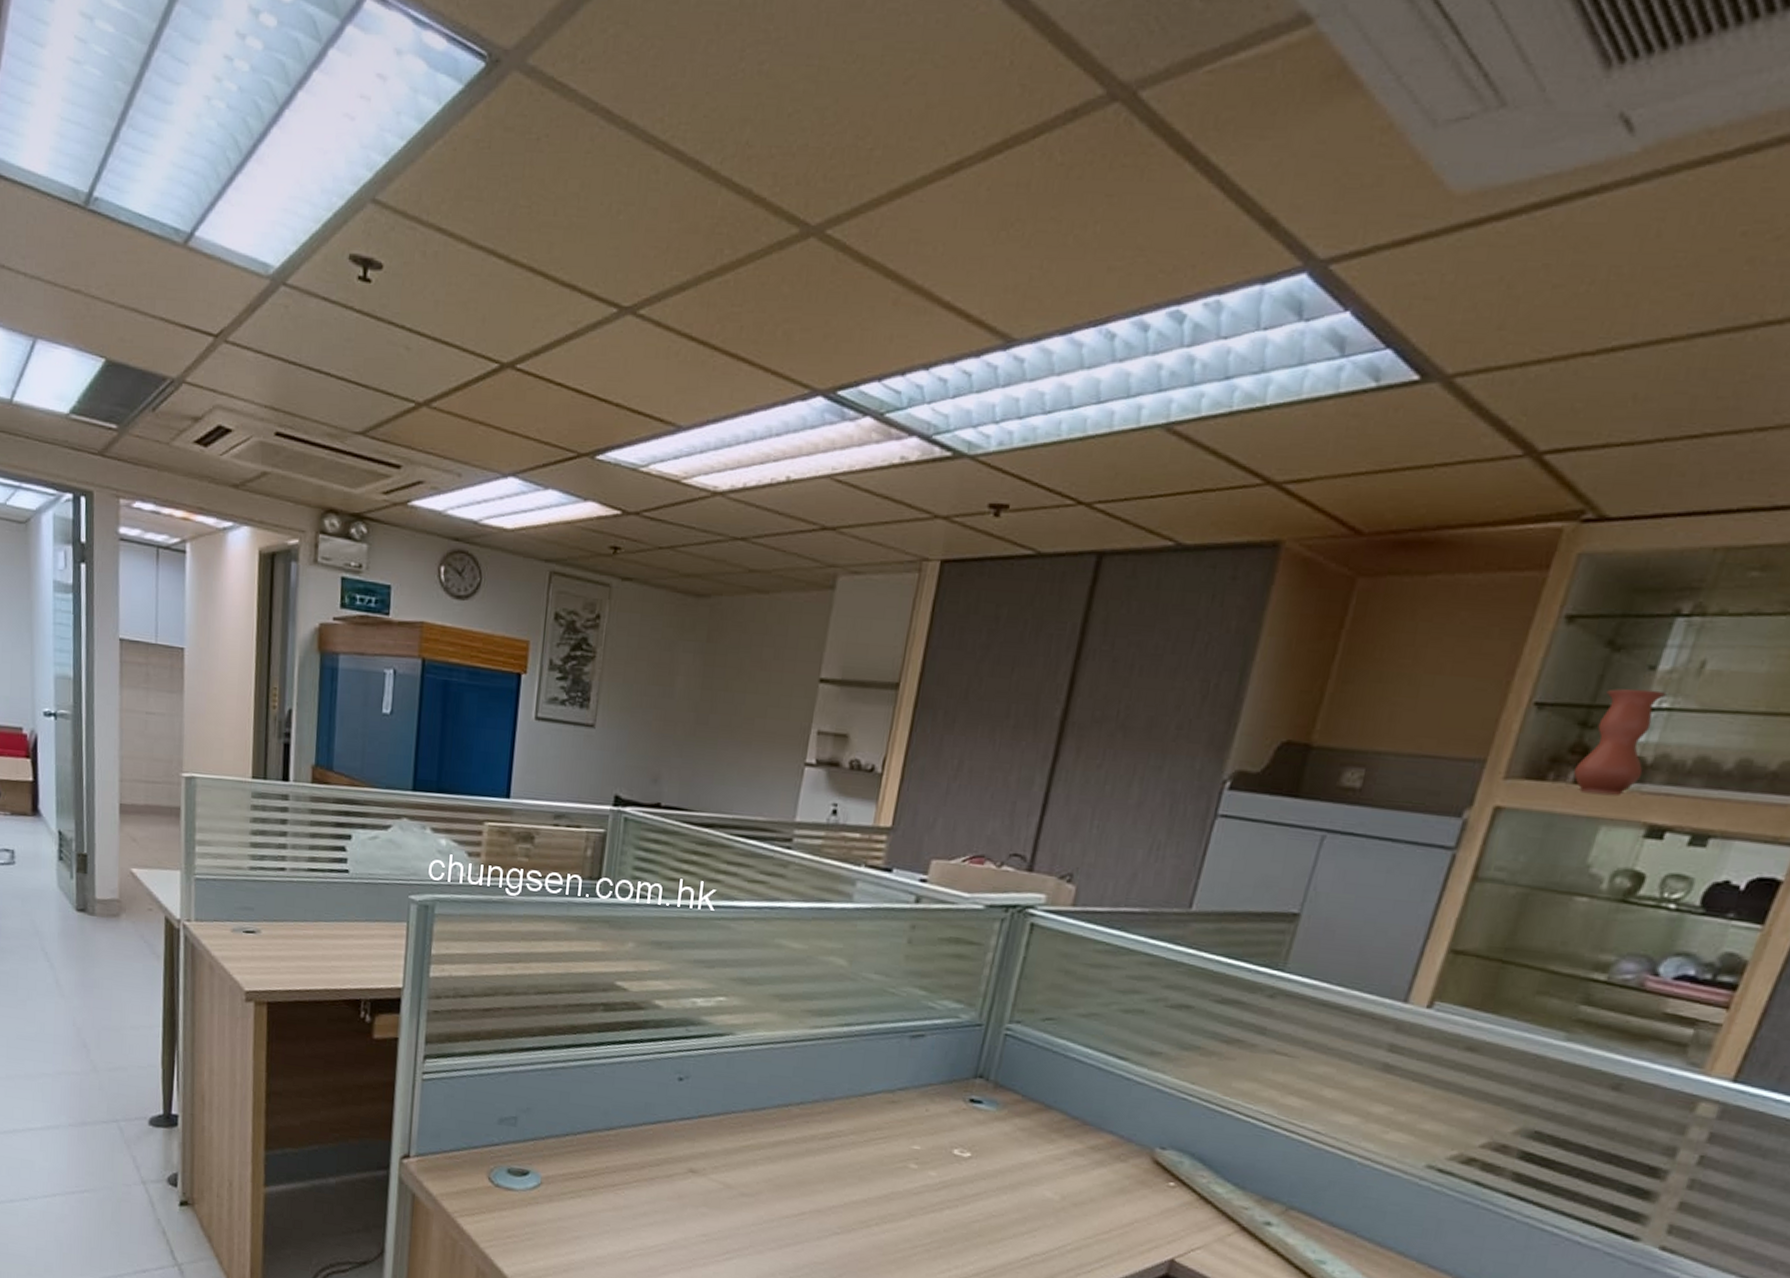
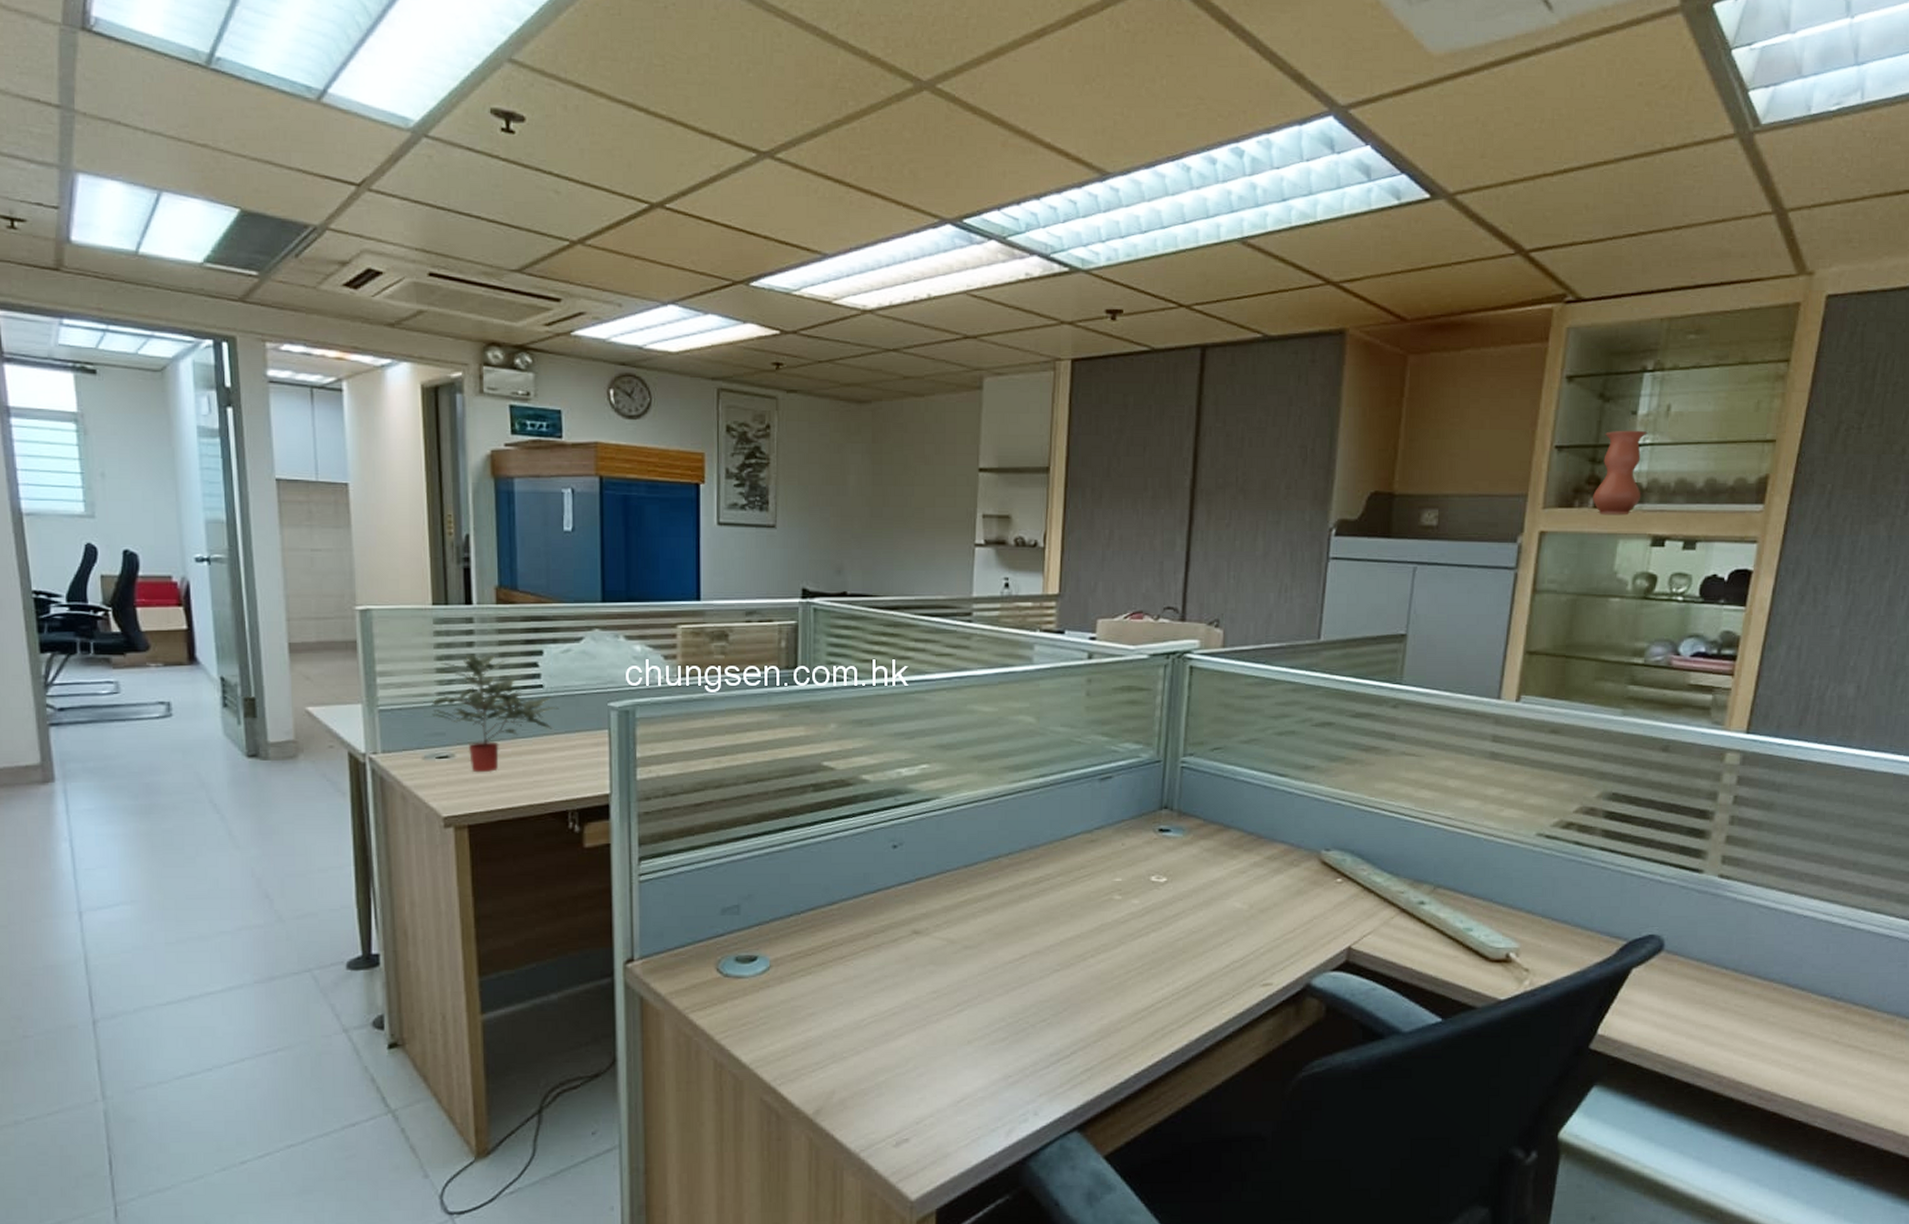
potted plant: none [243,832,362,953] -> present [432,655,559,773]

